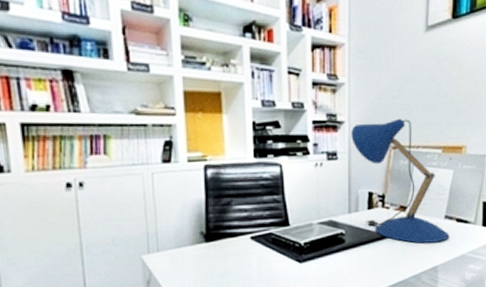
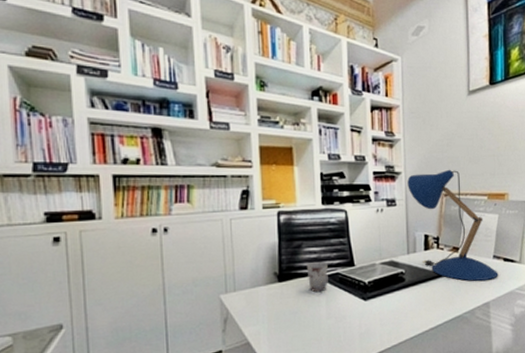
cup: none [236,221,260,254] -> present [306,262,328,293]

